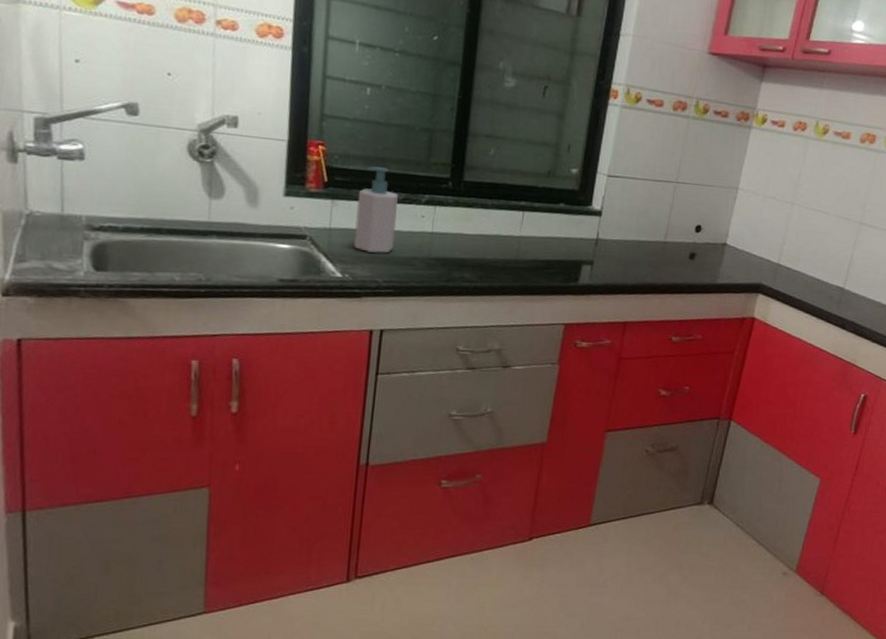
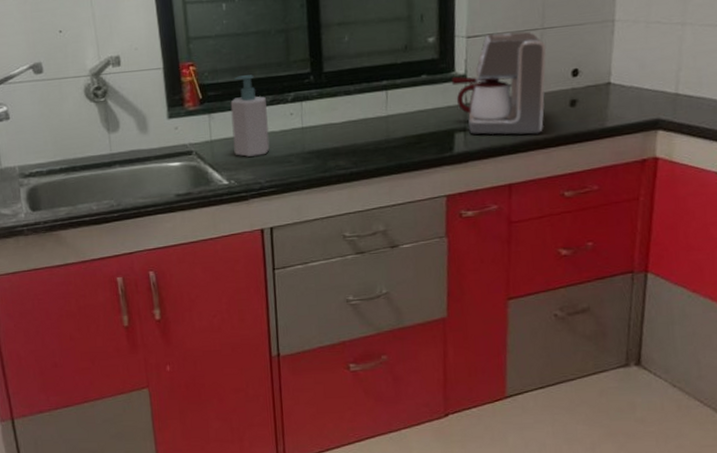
coffee maker: none [587,176,677,279] -> present [452,31,547,135]

